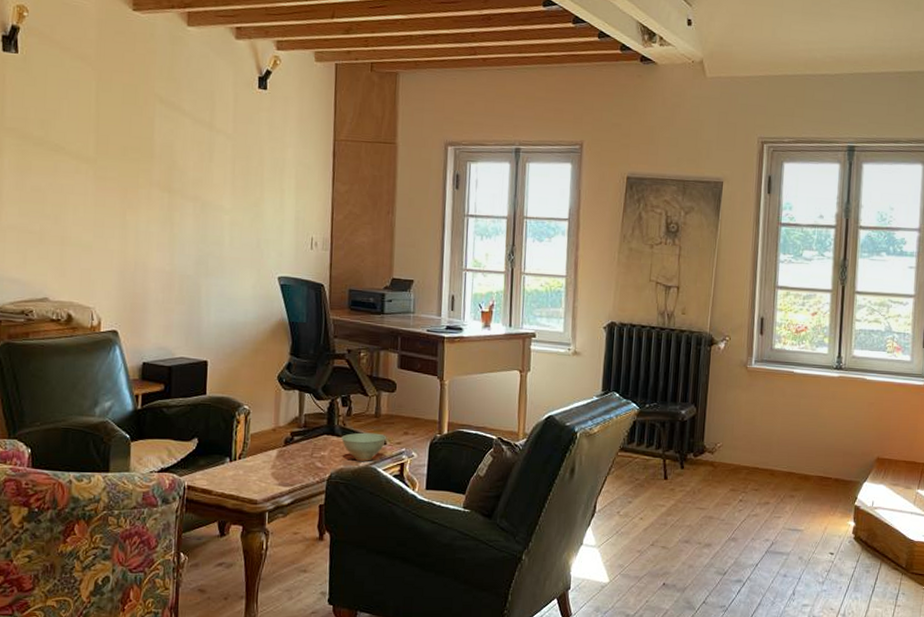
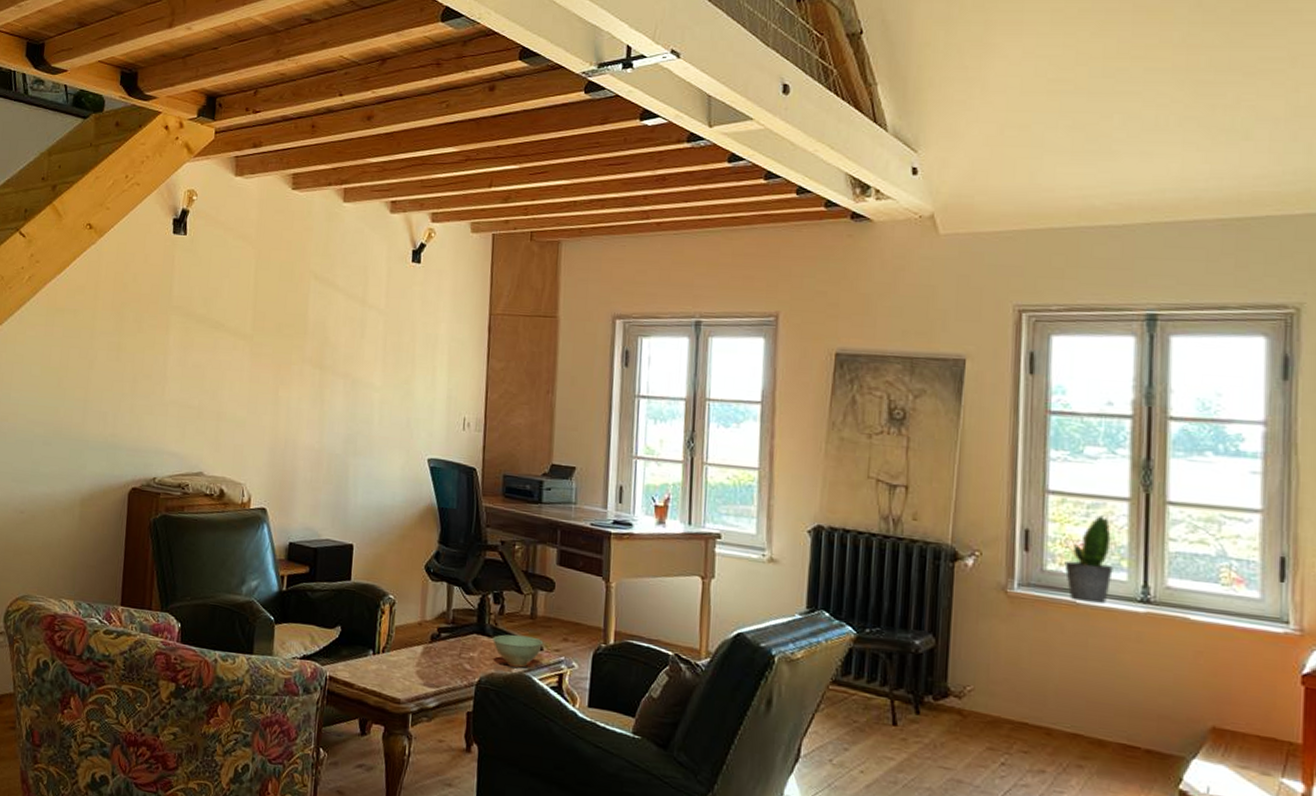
potted plant: none [786,304,819,373] -> present [1064,515,1113,605]

